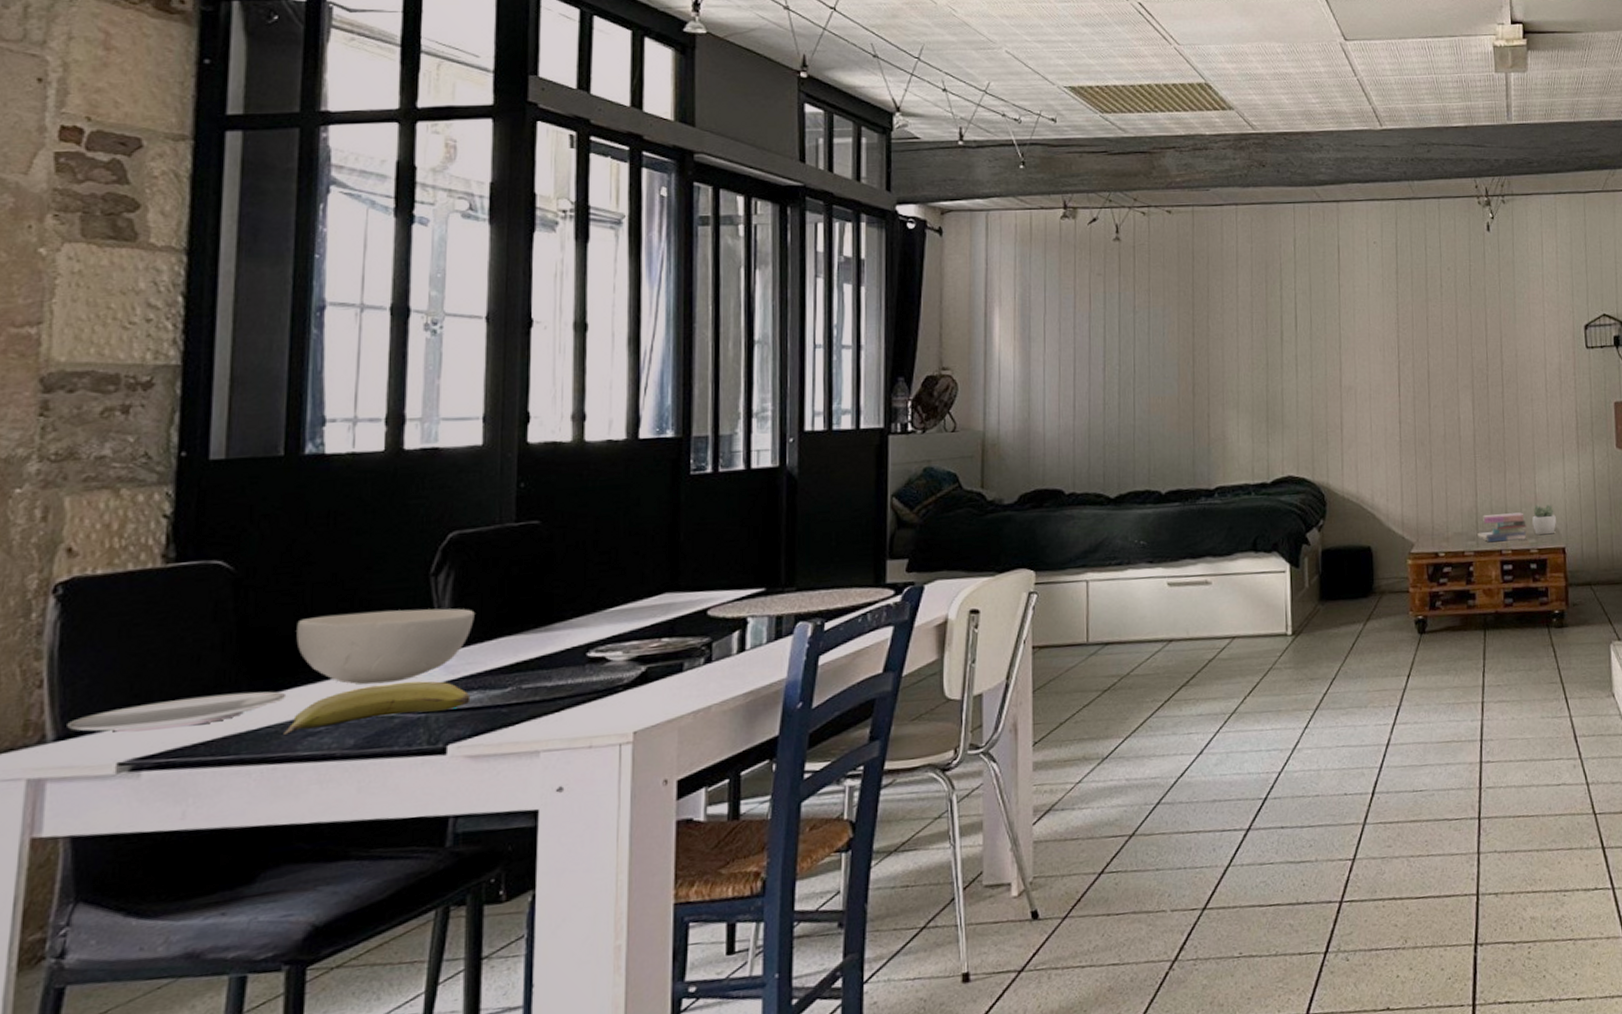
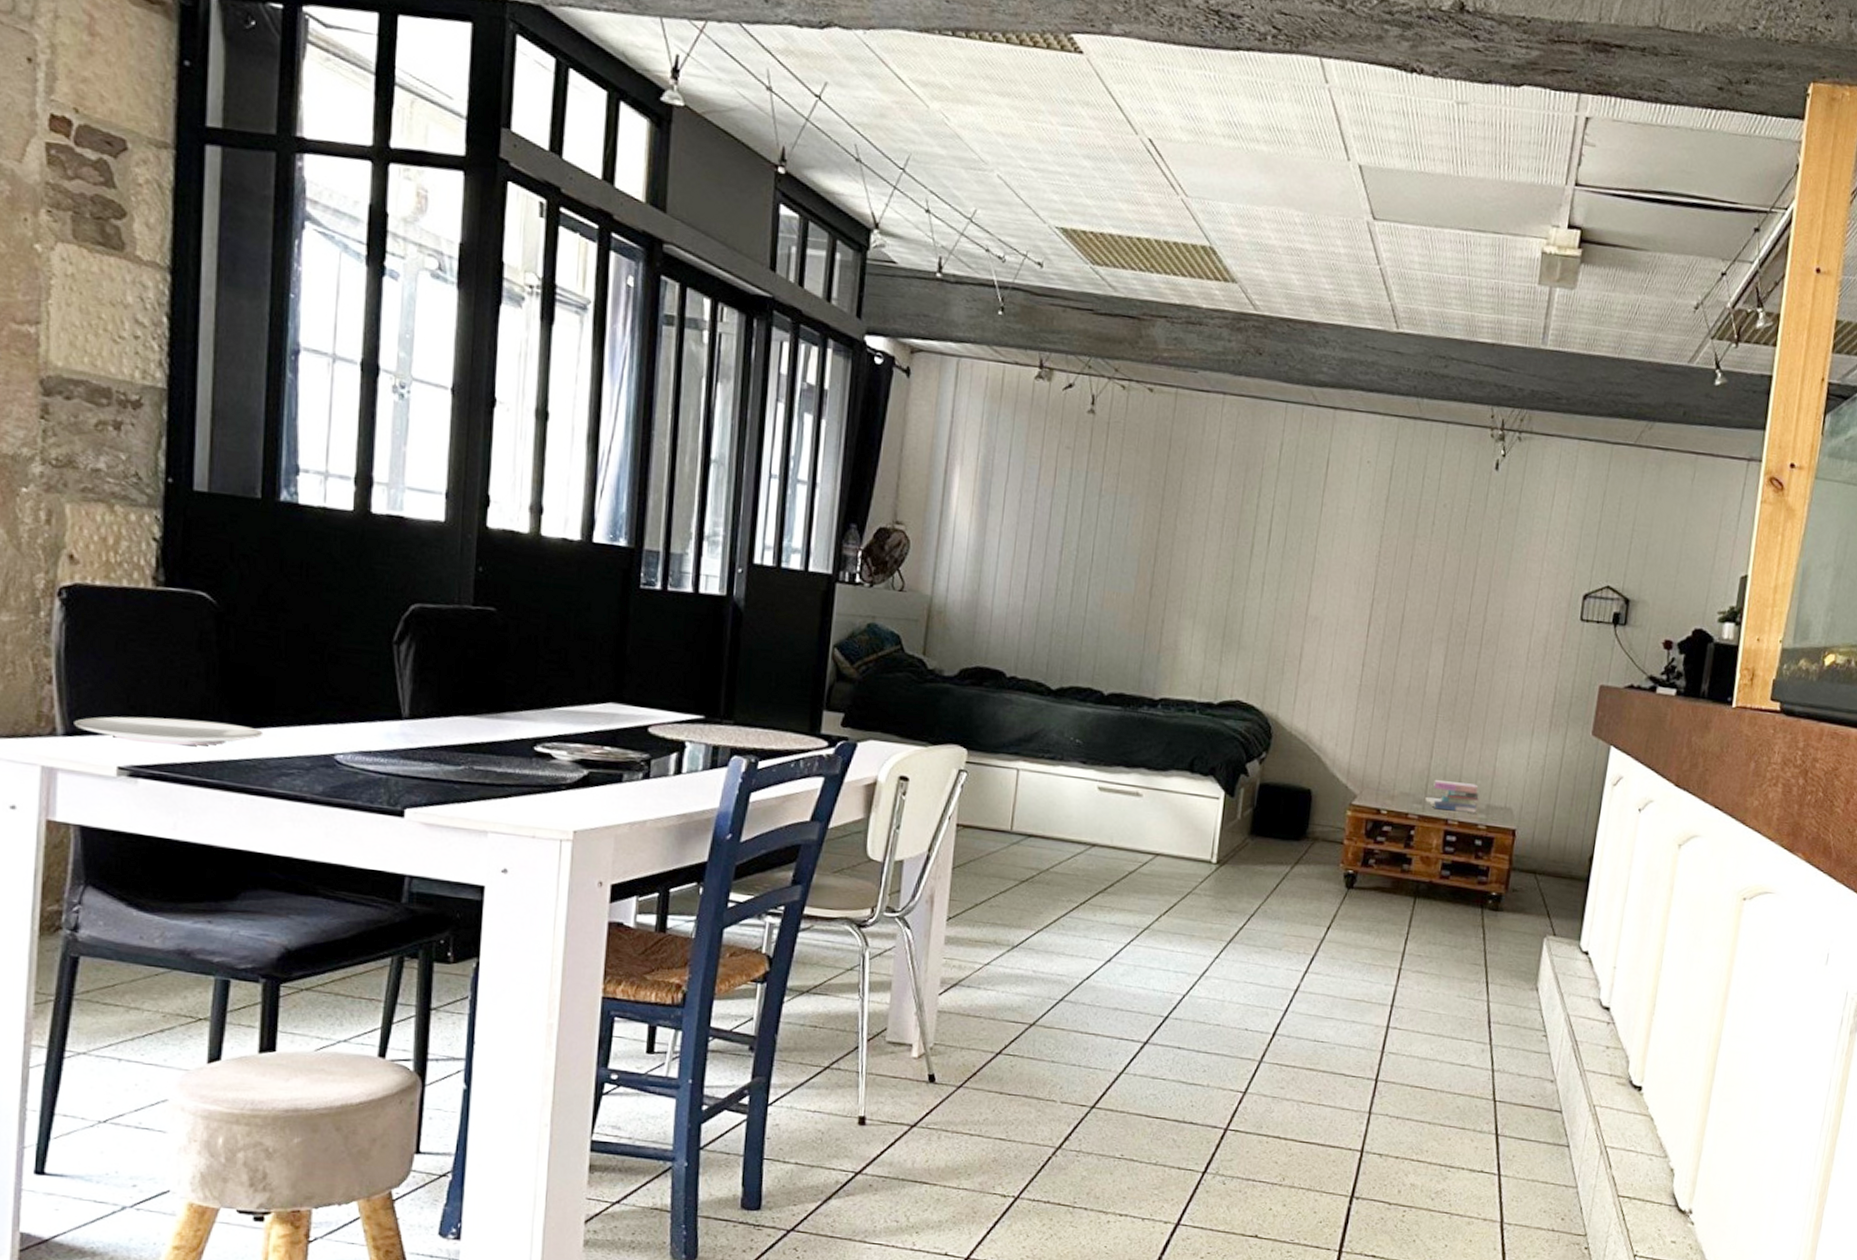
fruit: present [283,681,471,734] -> none [261,739,427,777]
bowl: present [296,608,475,685] -> none [272,663,433,741]
succulent plant: present [1532,505,1556,535] -> none [1485,780,1512,813]

